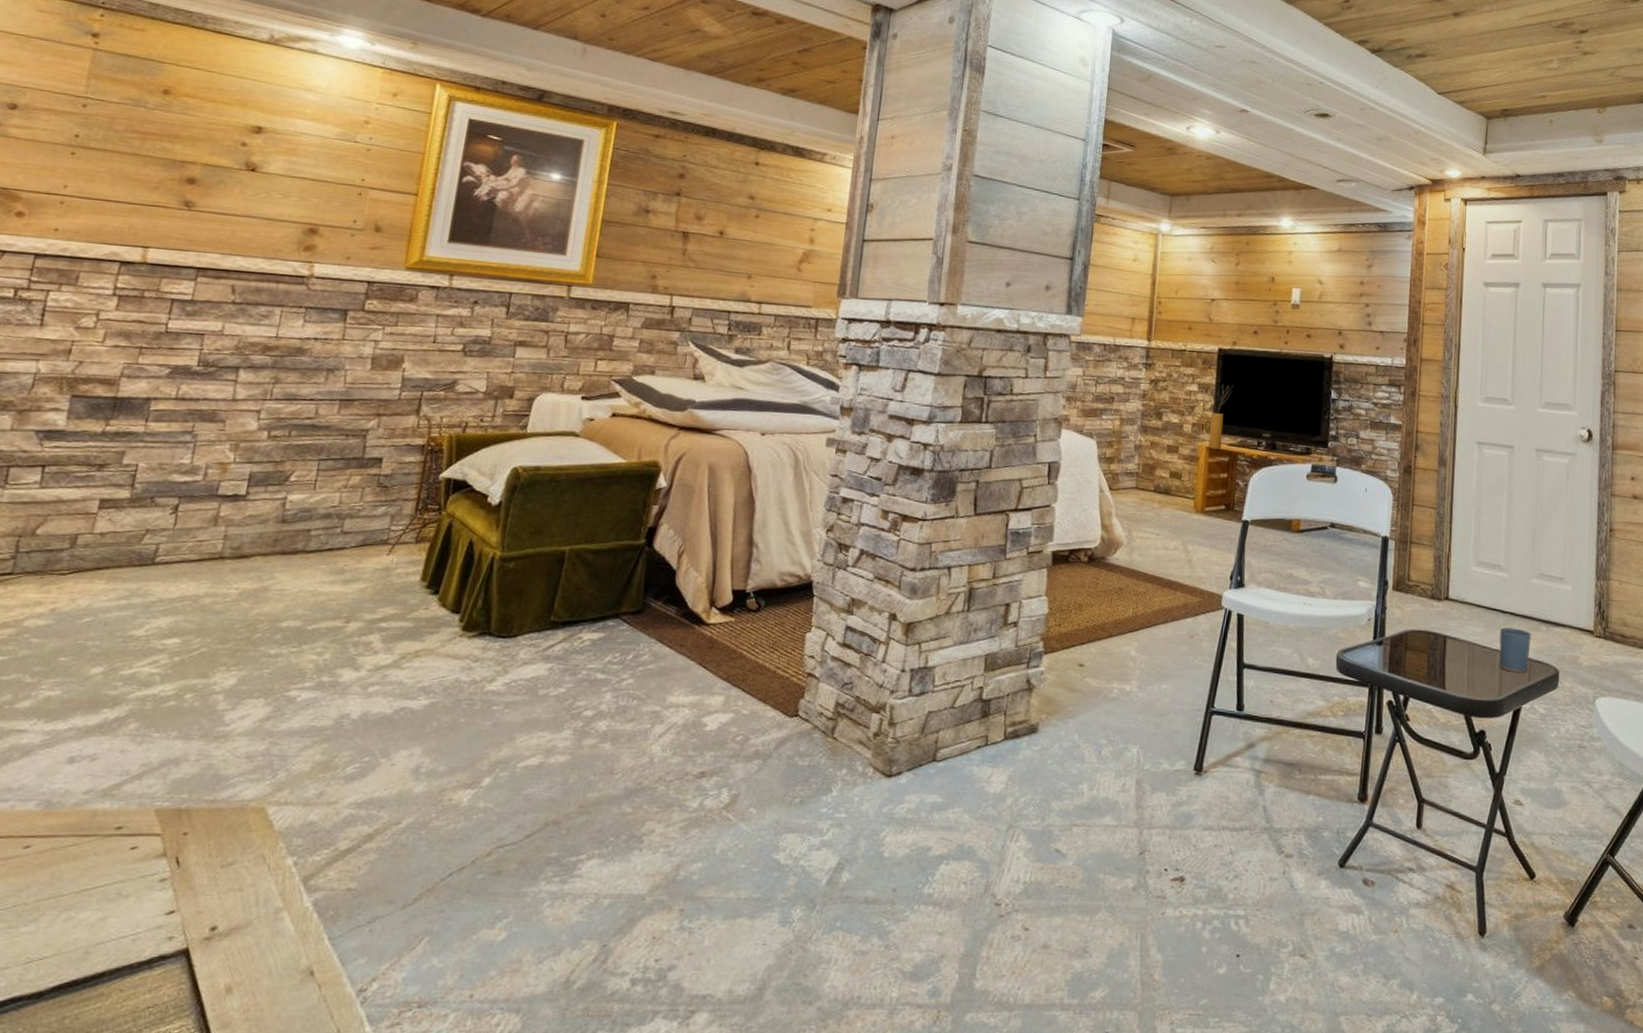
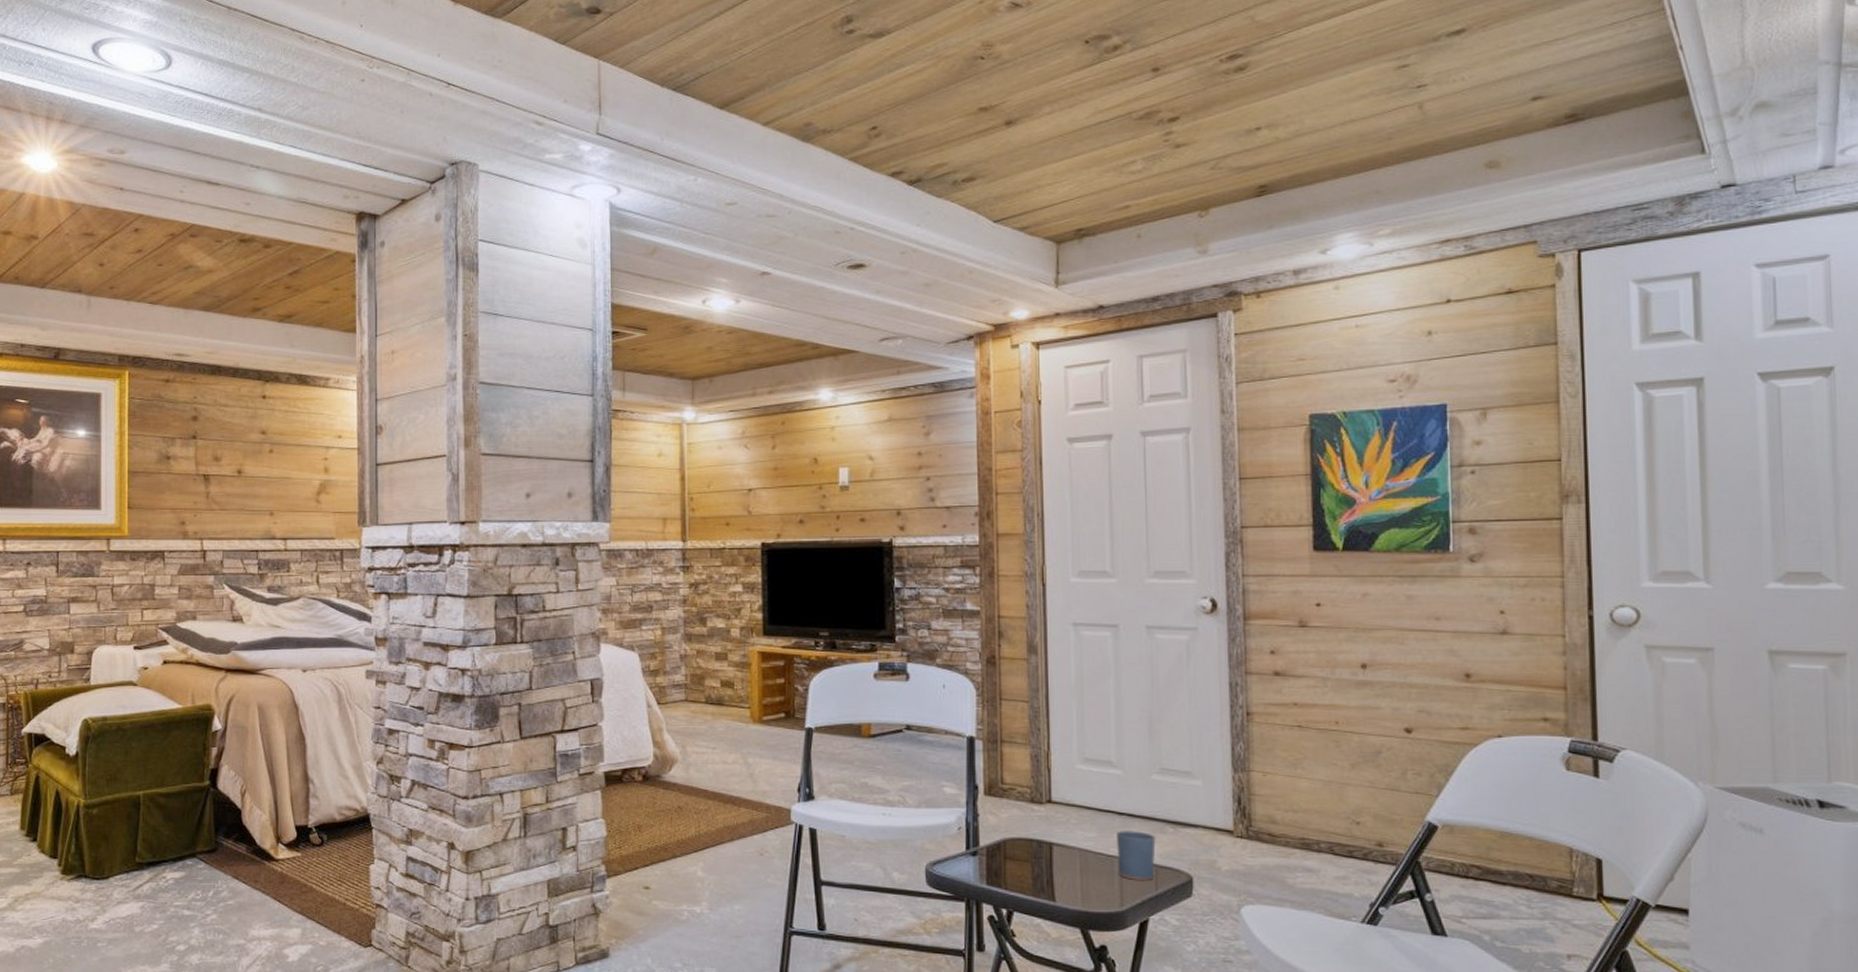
vase: present [1208,384,1234,451] -> none [756,581,782,654]

